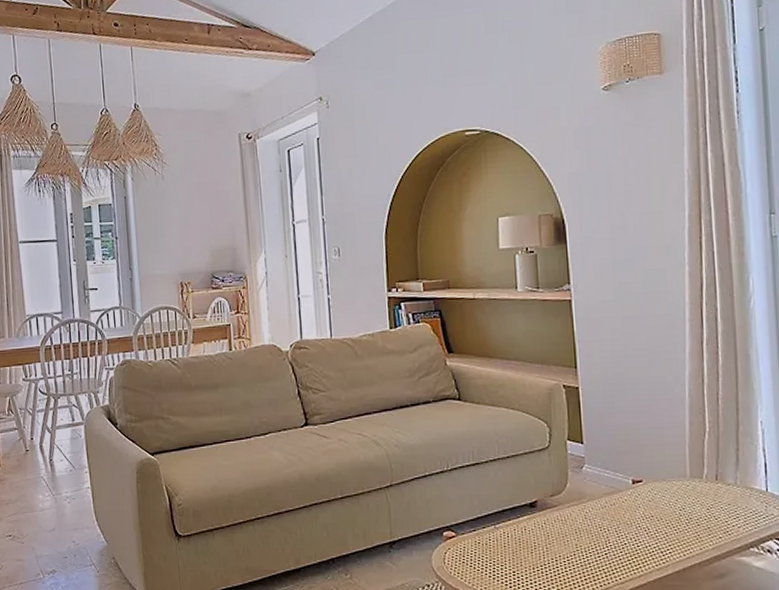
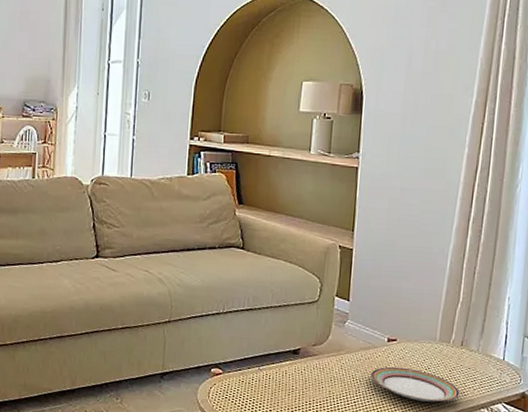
plate: none [619,510,724,546] -> present [370,366,461,402]

